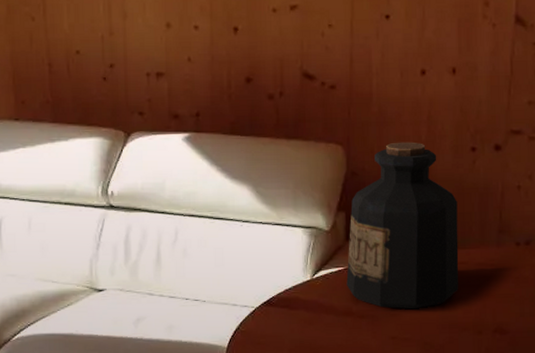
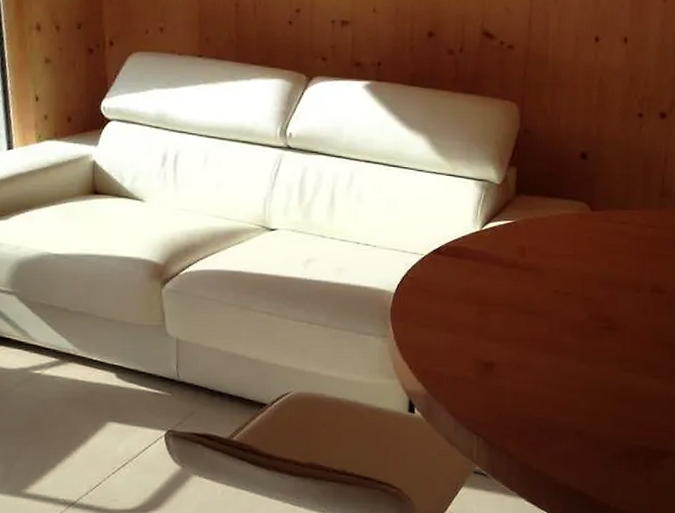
bottle: present [346,142,459,309] -> none [514,103,623,265]

